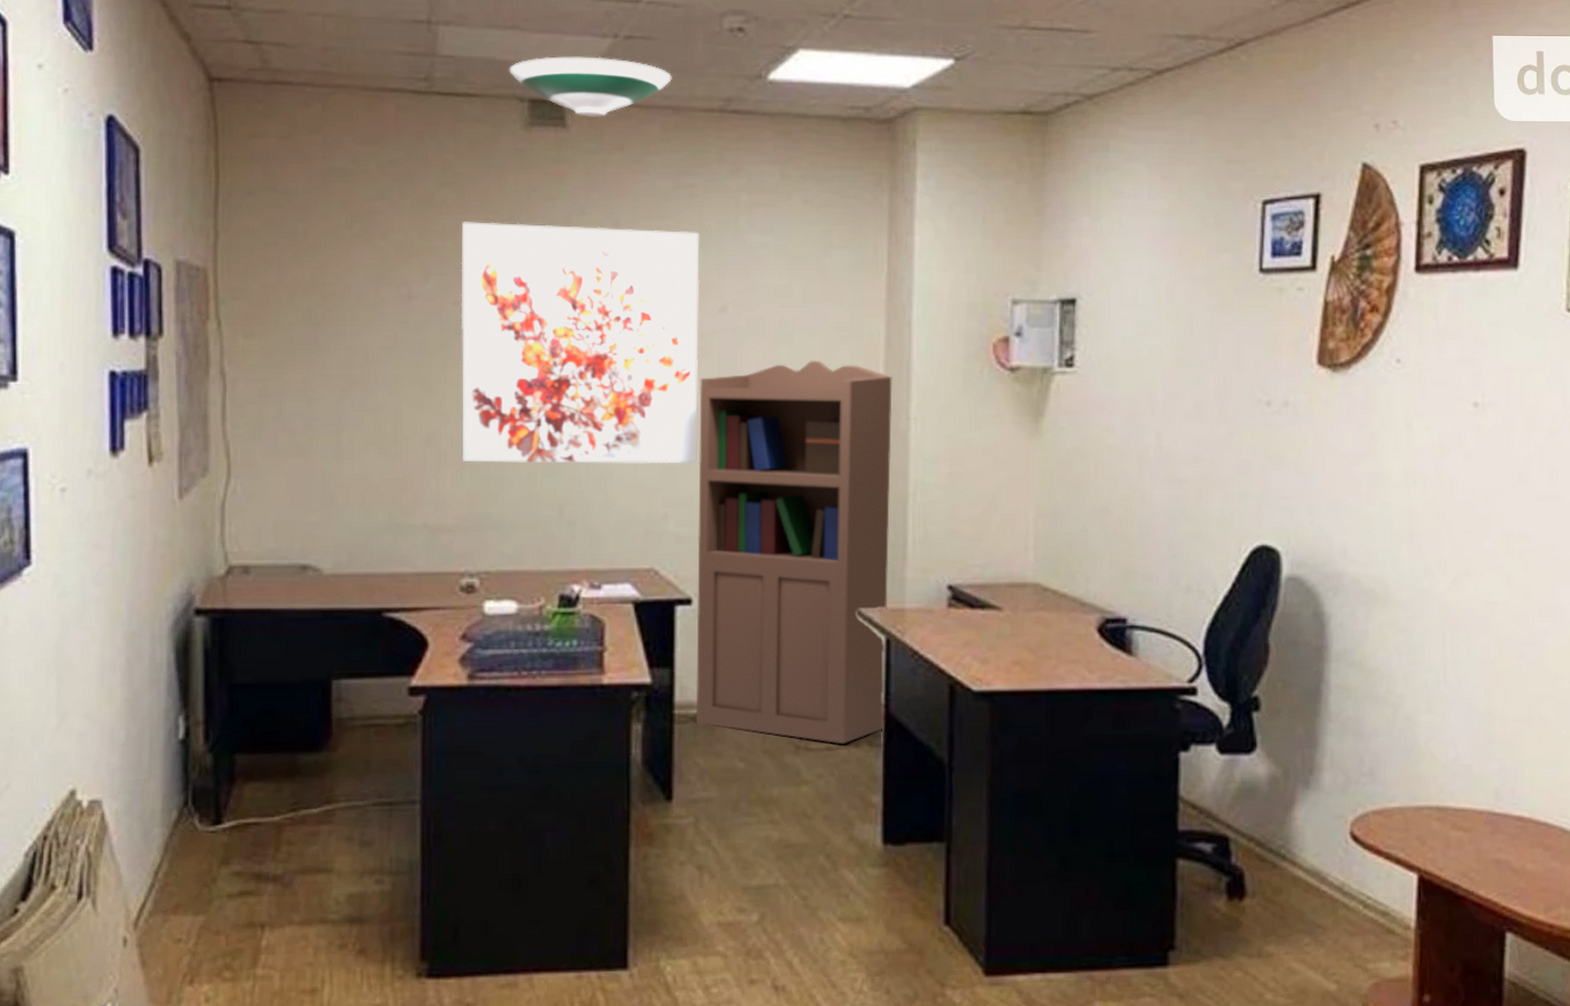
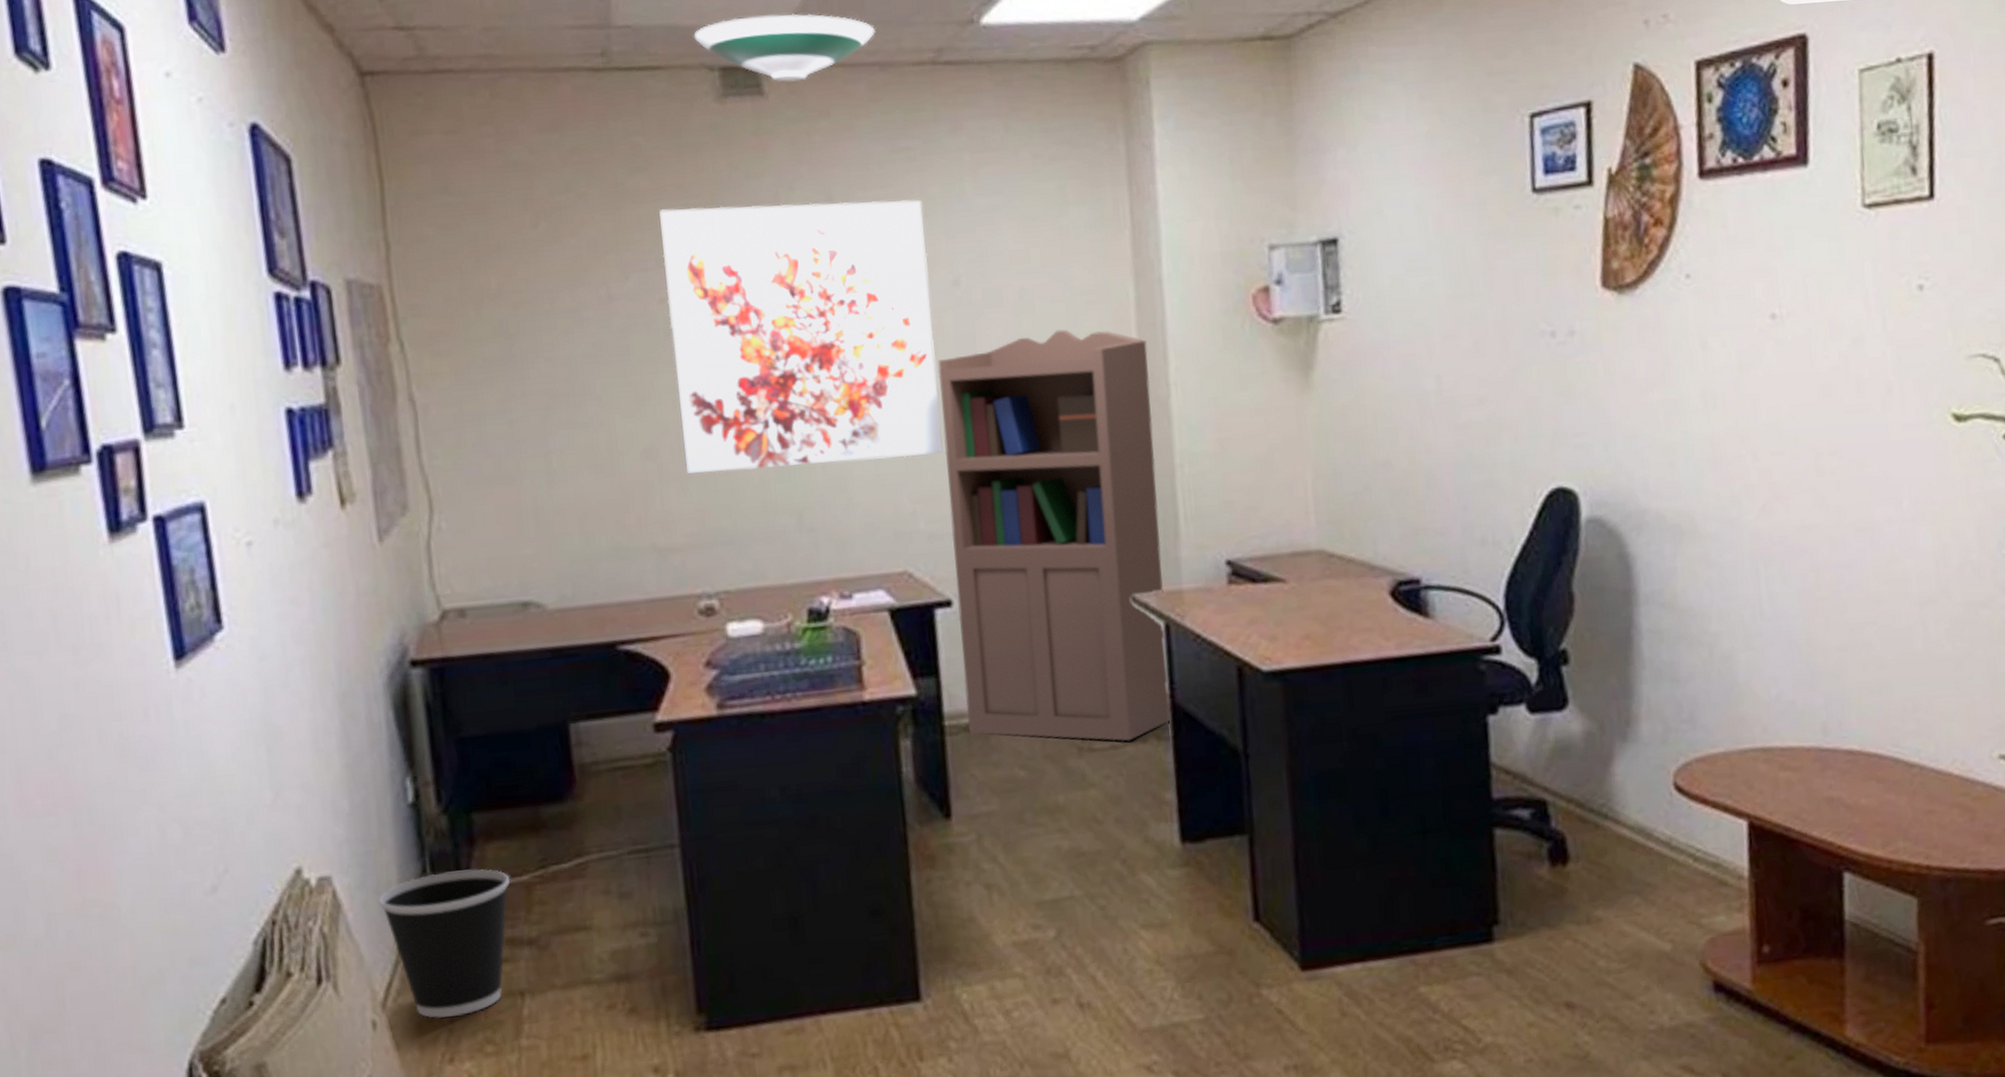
wastebasket: none [142,806,263,941] -> present [378,869,511,1018]

